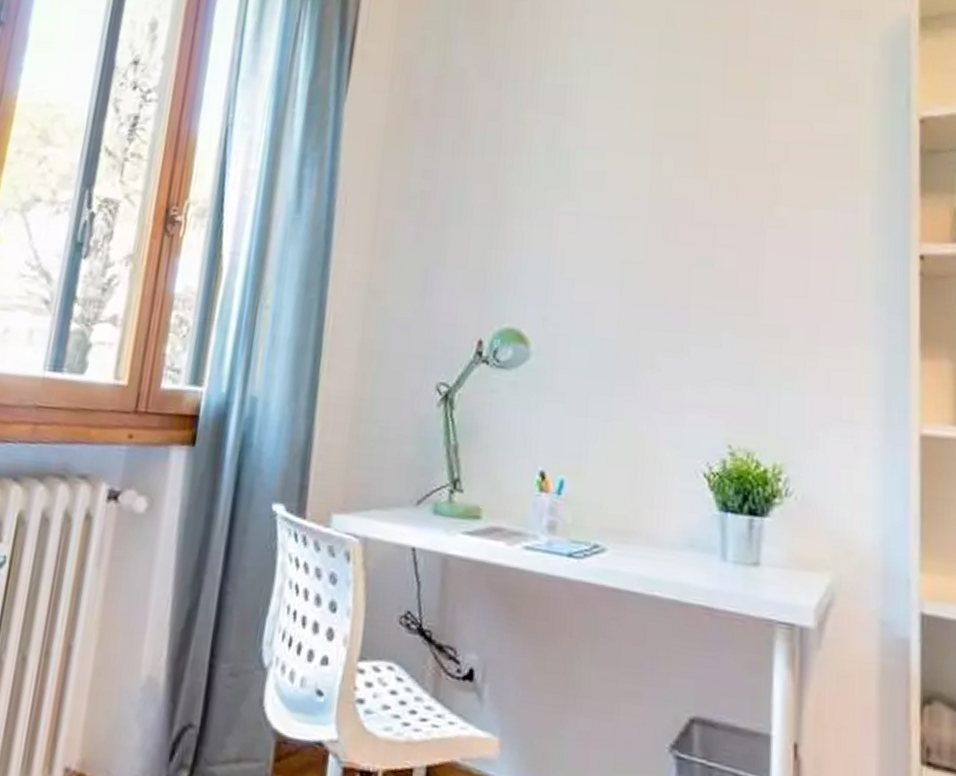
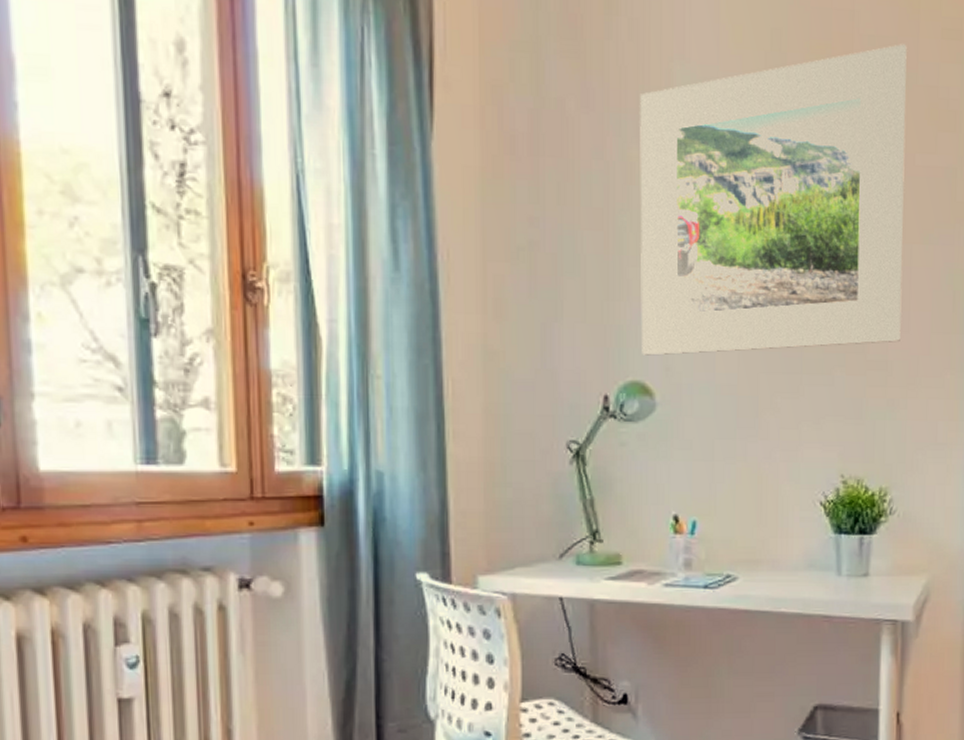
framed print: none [520,23,804,308] -> present [640,44,907,356]

